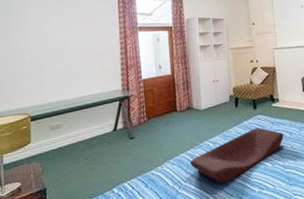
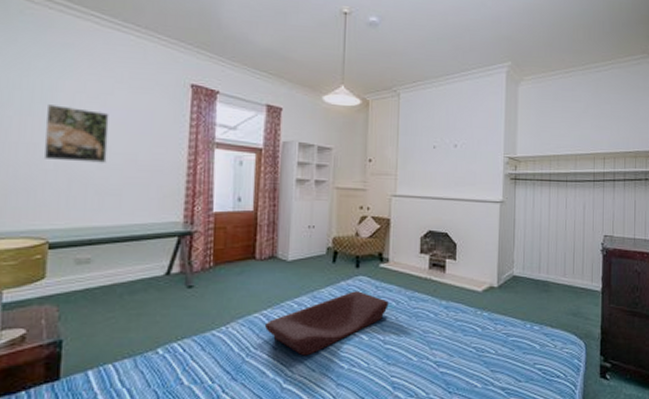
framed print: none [21,16,64,56] -> present [44,105,109,163]

